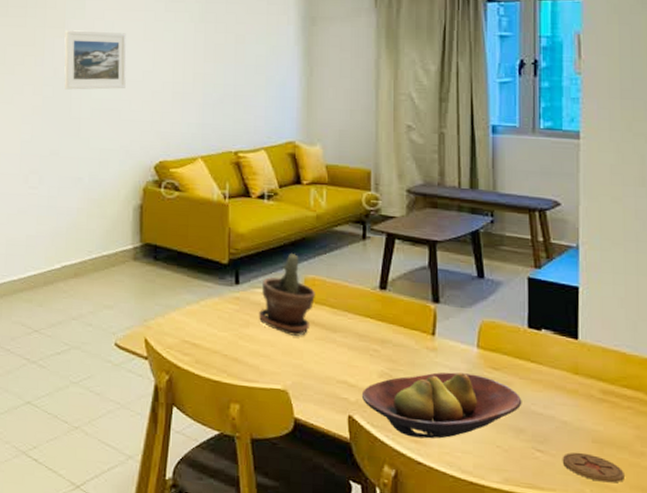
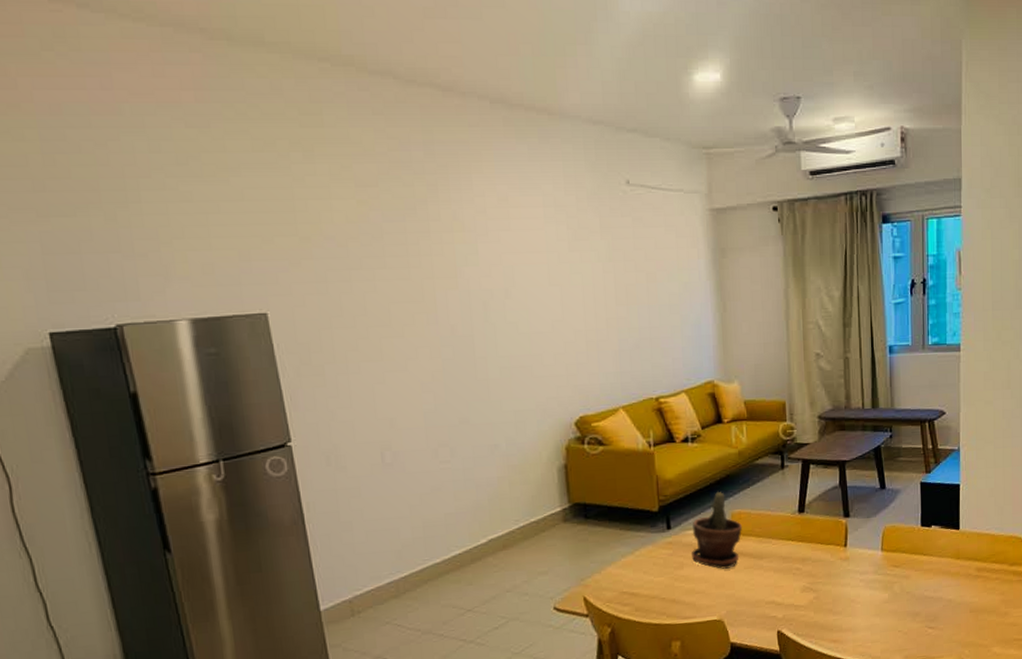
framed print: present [64,30,127,90] -> none [458,279,535,349]
fruit bowl: present [361,372,522,439] -> none [787,574,918,639]
coaster: present [562,452,624,483] -> none [948,622,993,643]

